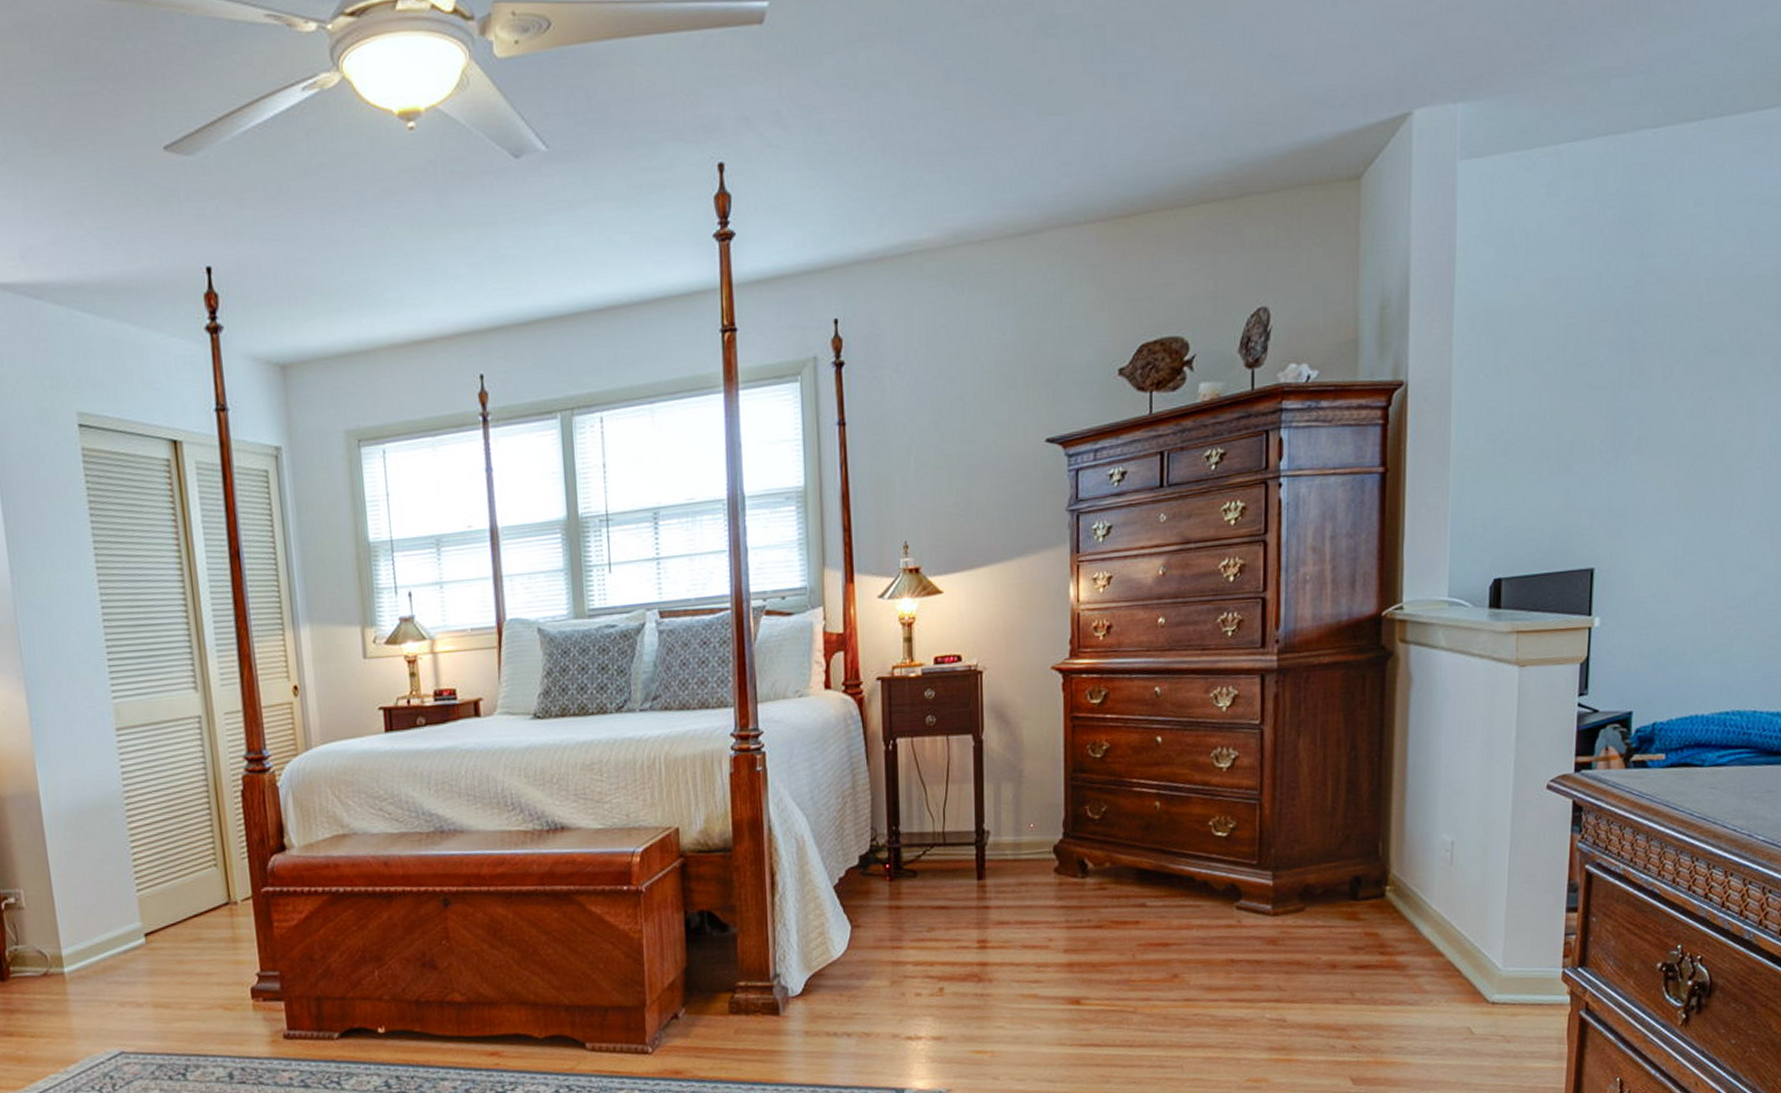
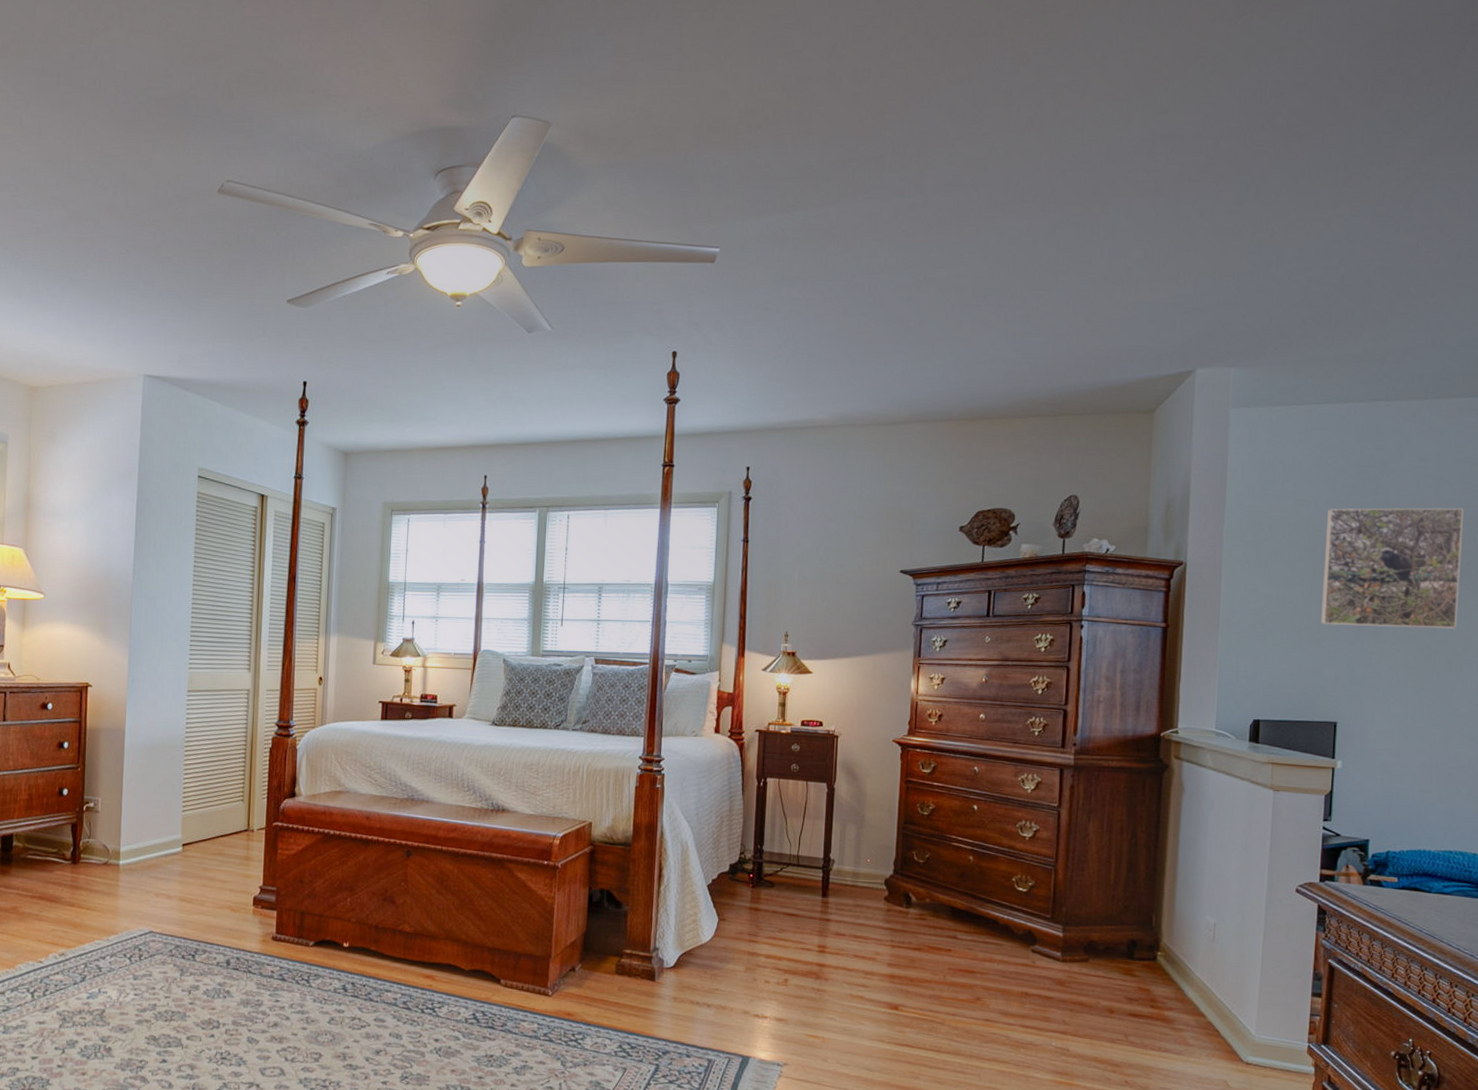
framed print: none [1574,265,1748,444] -> present [1321,507,1464,630]

